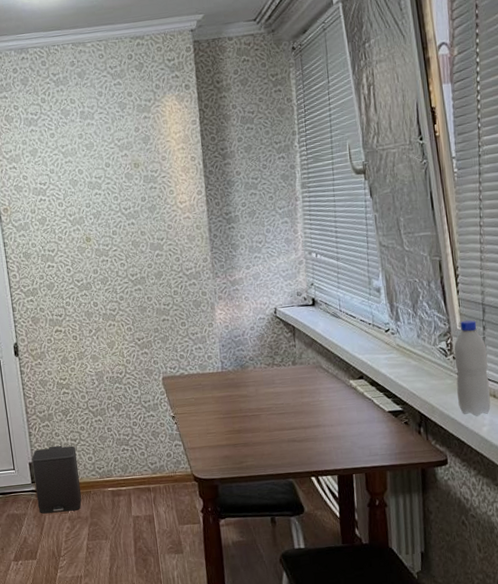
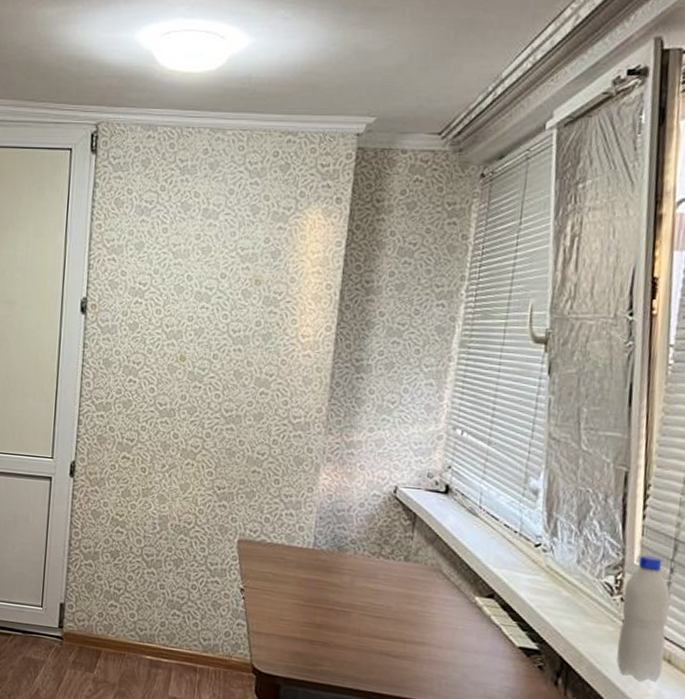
pedal bin: present [32,446,82,514] -> none [60,590,118,673]

